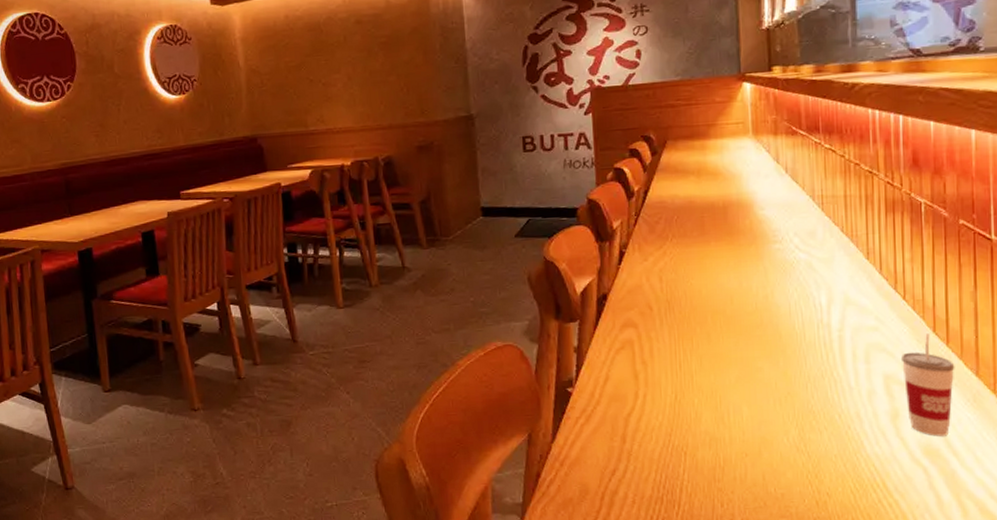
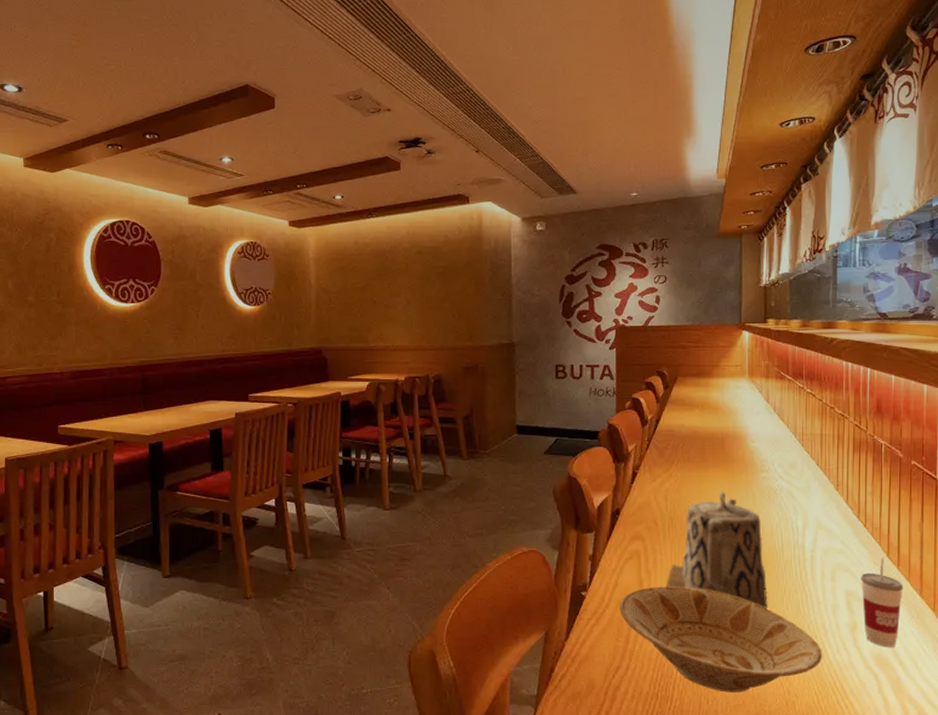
bowl: none [613,377,858,494] -> present [620,586,822,692]
teapot: none [666,267,789,399] -> present [667,491,768,610]

